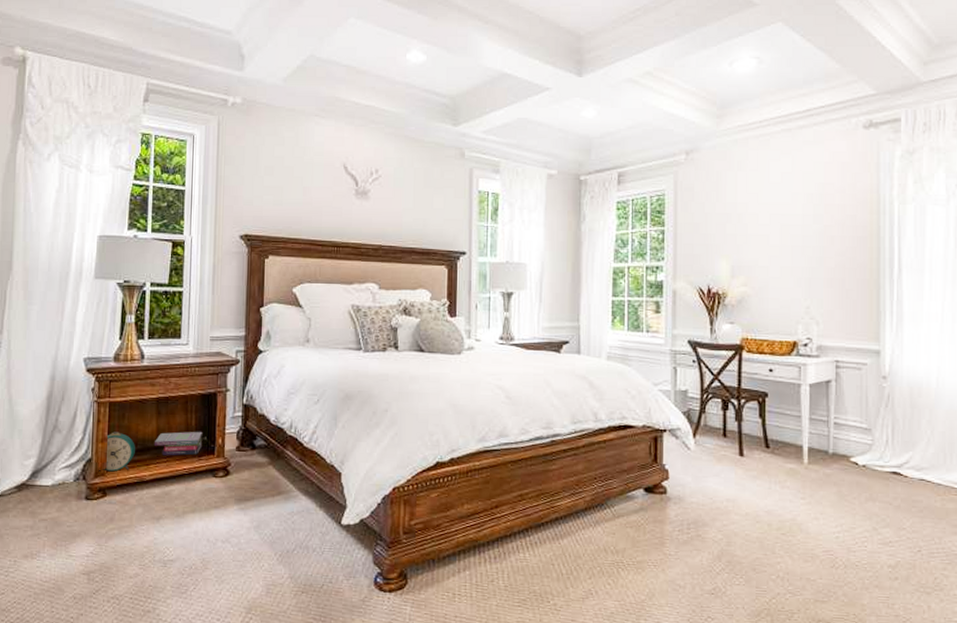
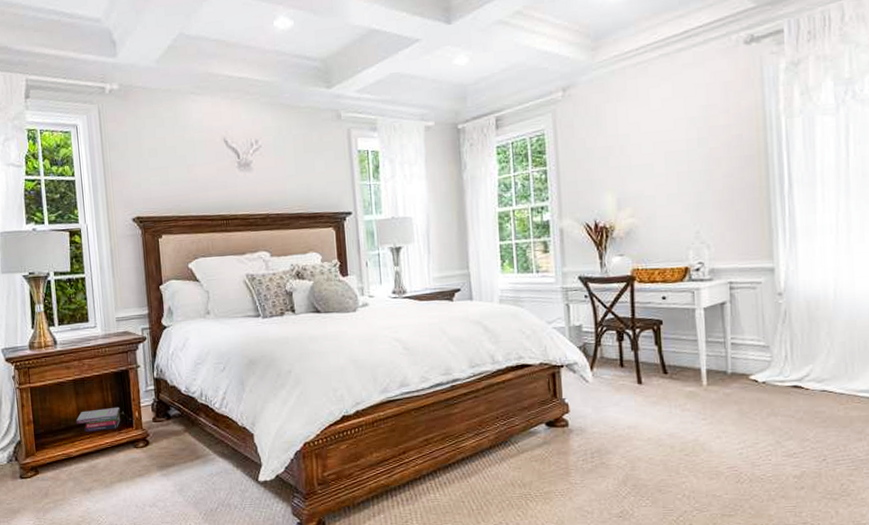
alarm clock: present [98,432,135,473] -> none [28,414,60,453]

